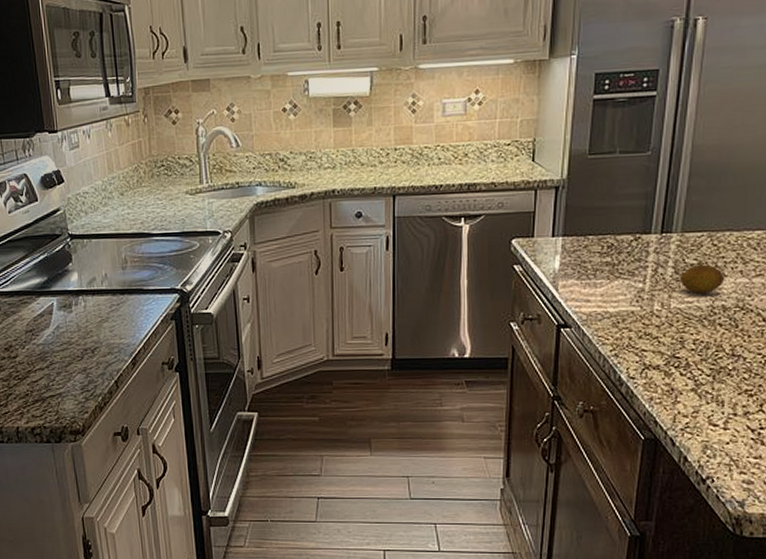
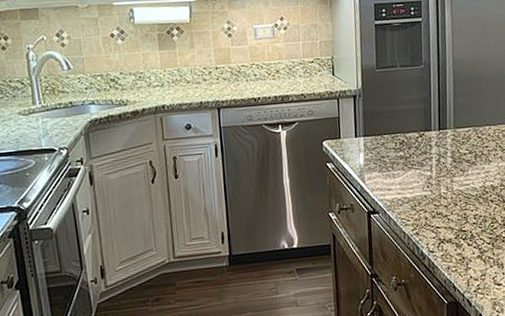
fruit: present [679,264,724,294] -> none [457,153,490,177]

